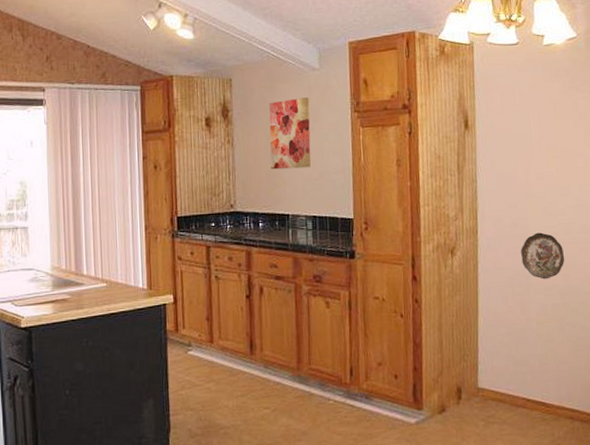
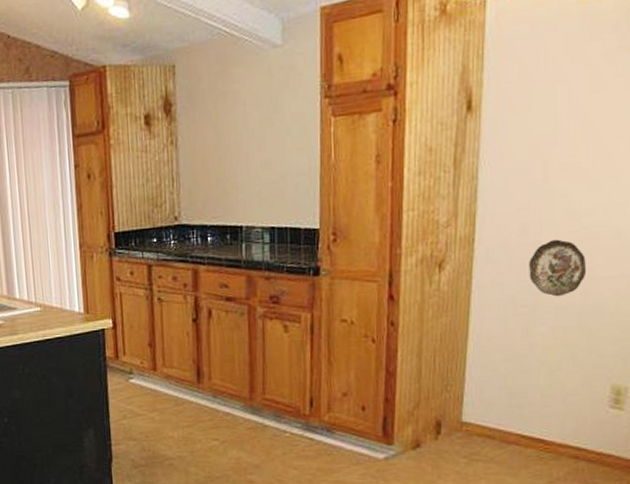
wall art: present [269,98,311,170] -> none [220,83,270,174]

